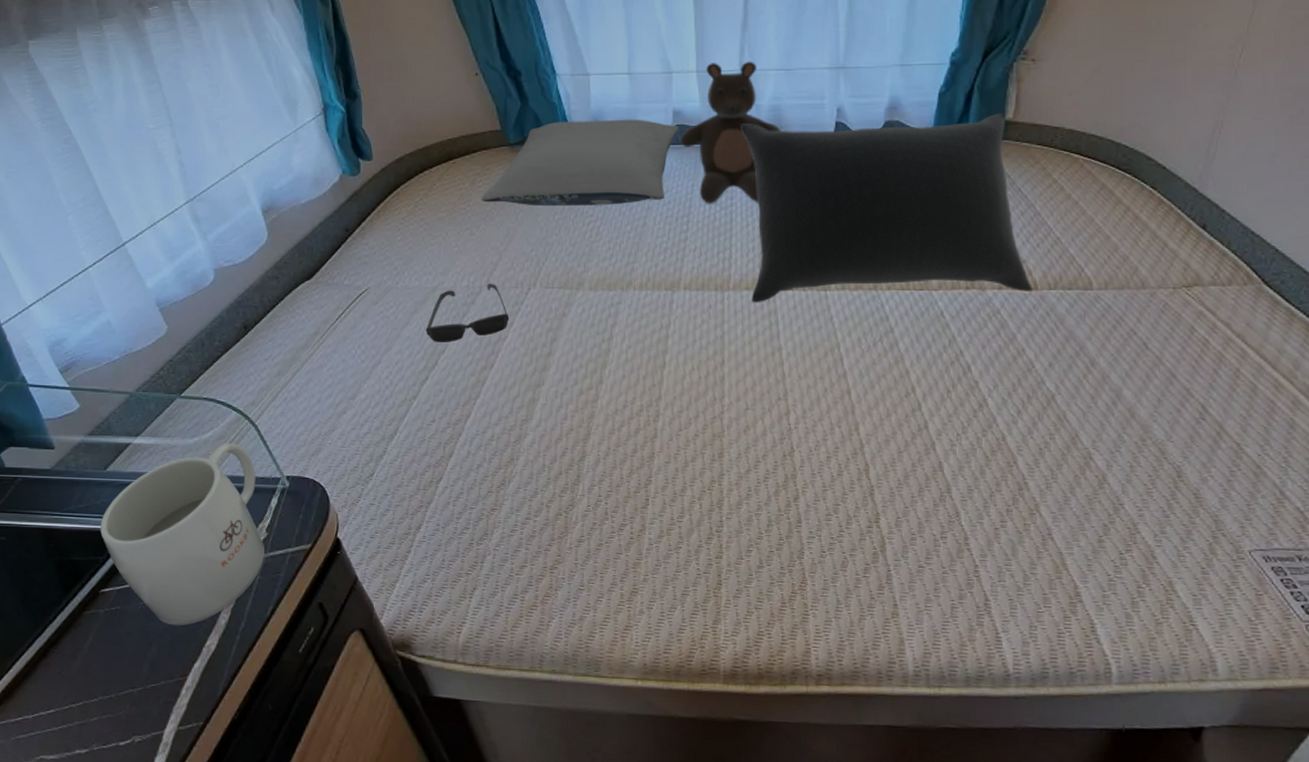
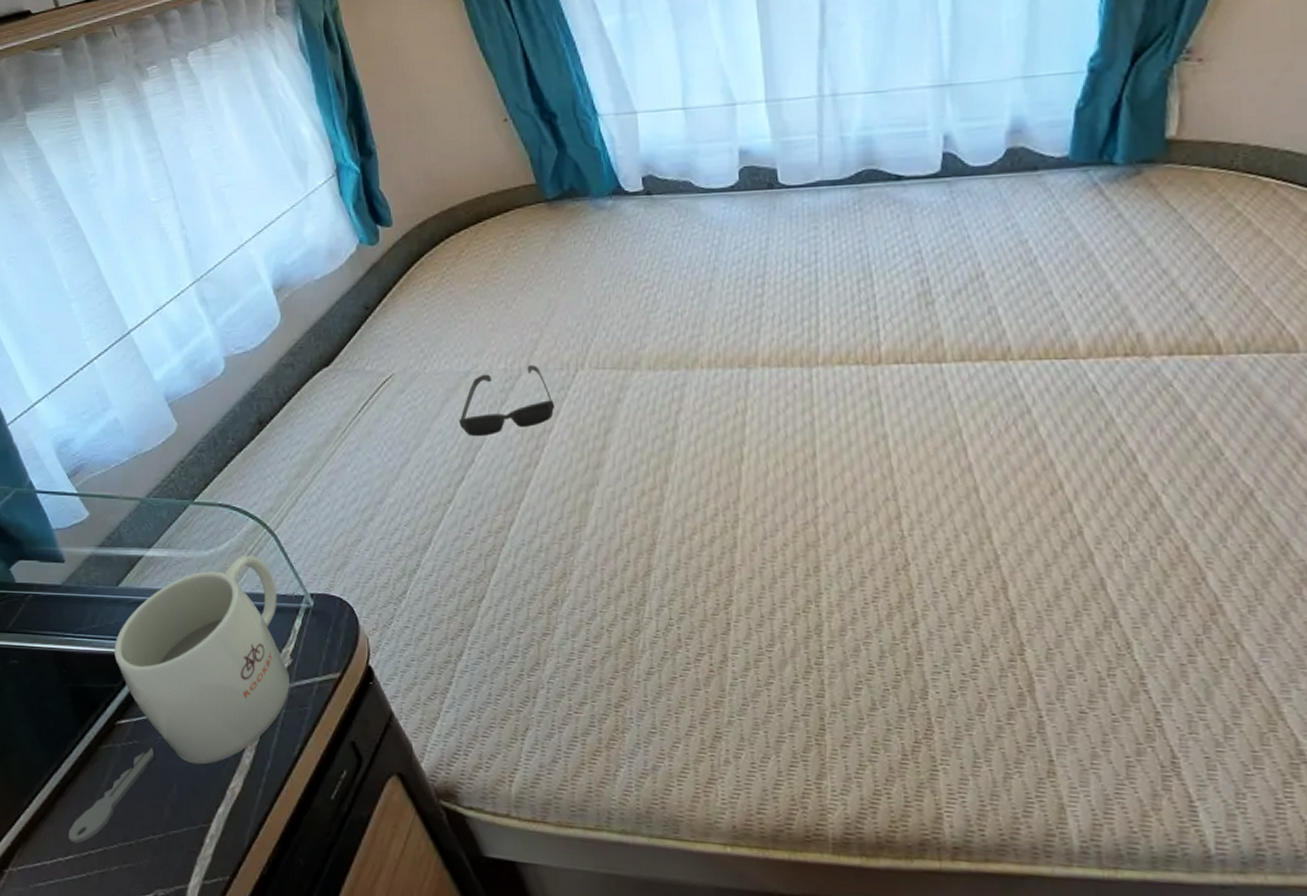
key: none [50,611,137,699] -> present [68,747,156,844]
pillow: present [481,119,678,206] -> none [516,162,746,272]
stuffed bear: present [679,61,781,204] -> none [748,84,874,261]
cushion: present [741,113,1033,303] -> none [823,129,1216,381]

